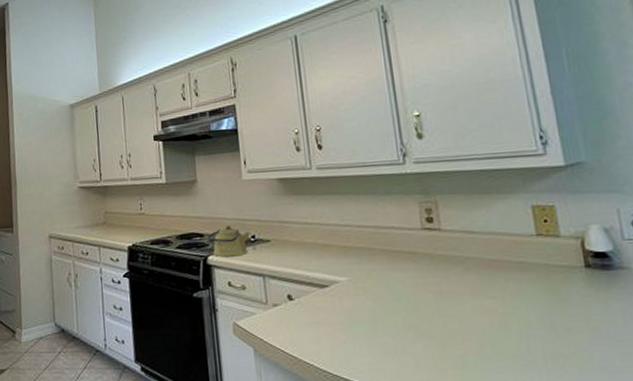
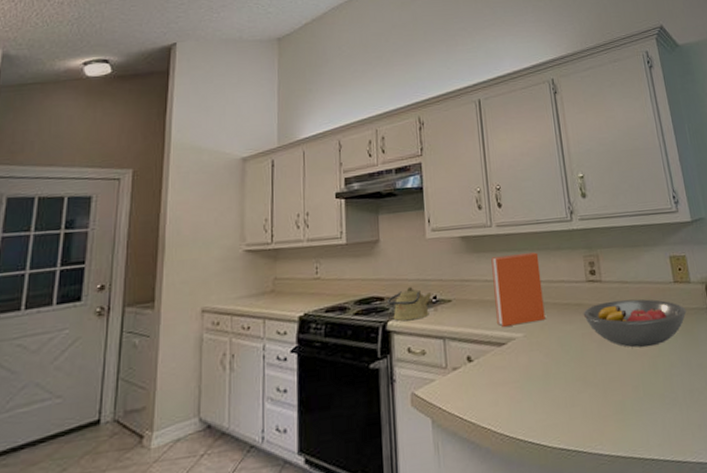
book: none [311,196,373,270] -> present [491,252,546,327]
fruit bowl: none [417,251,553,304] -> present [583,299,687,348]

